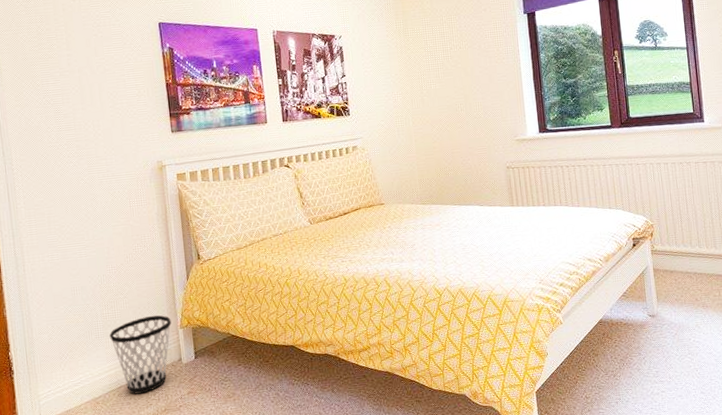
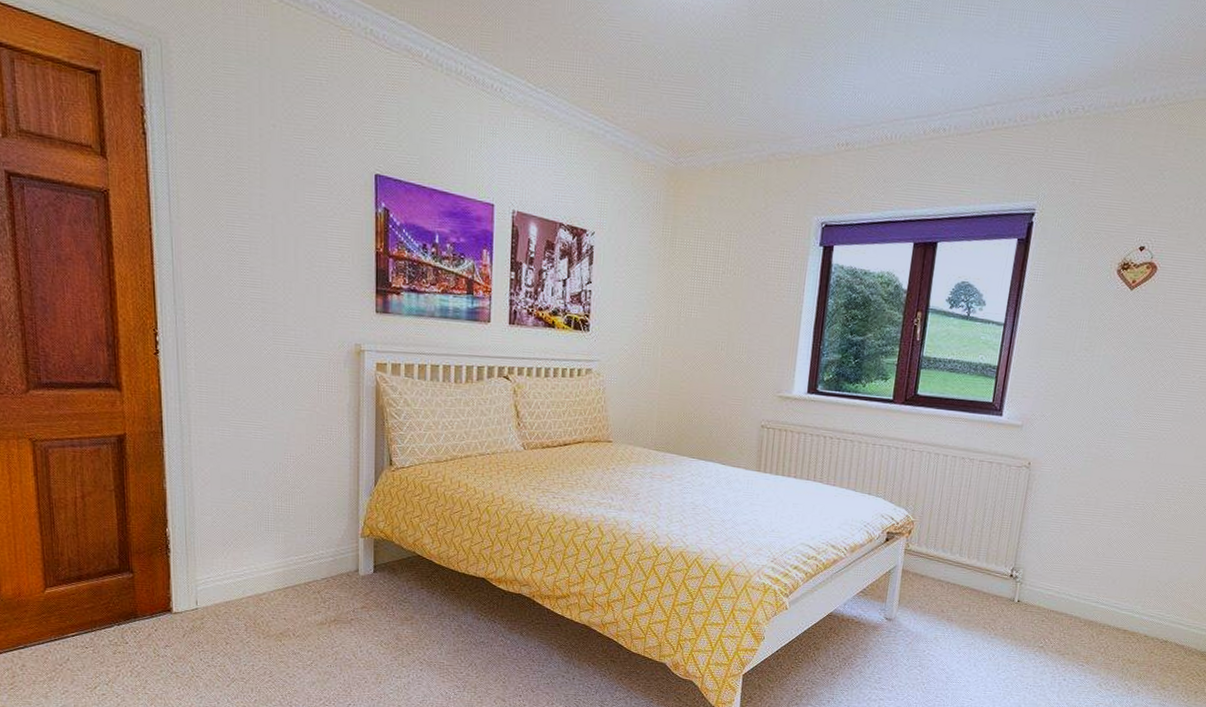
wastebasket: present [110,315,172,395] -> none [281,517,352,599]

